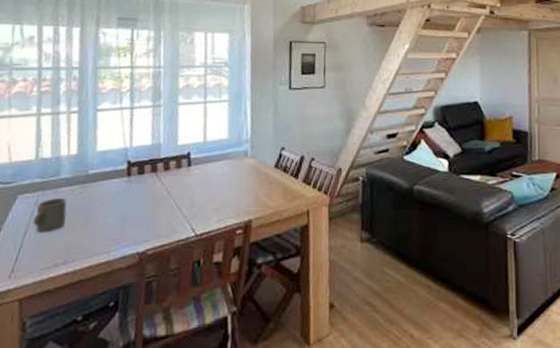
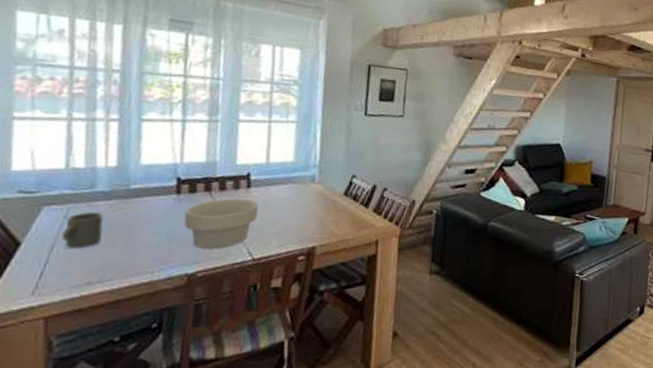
bowl: none [134,178,199,227] -> present [184,198,259,249]

